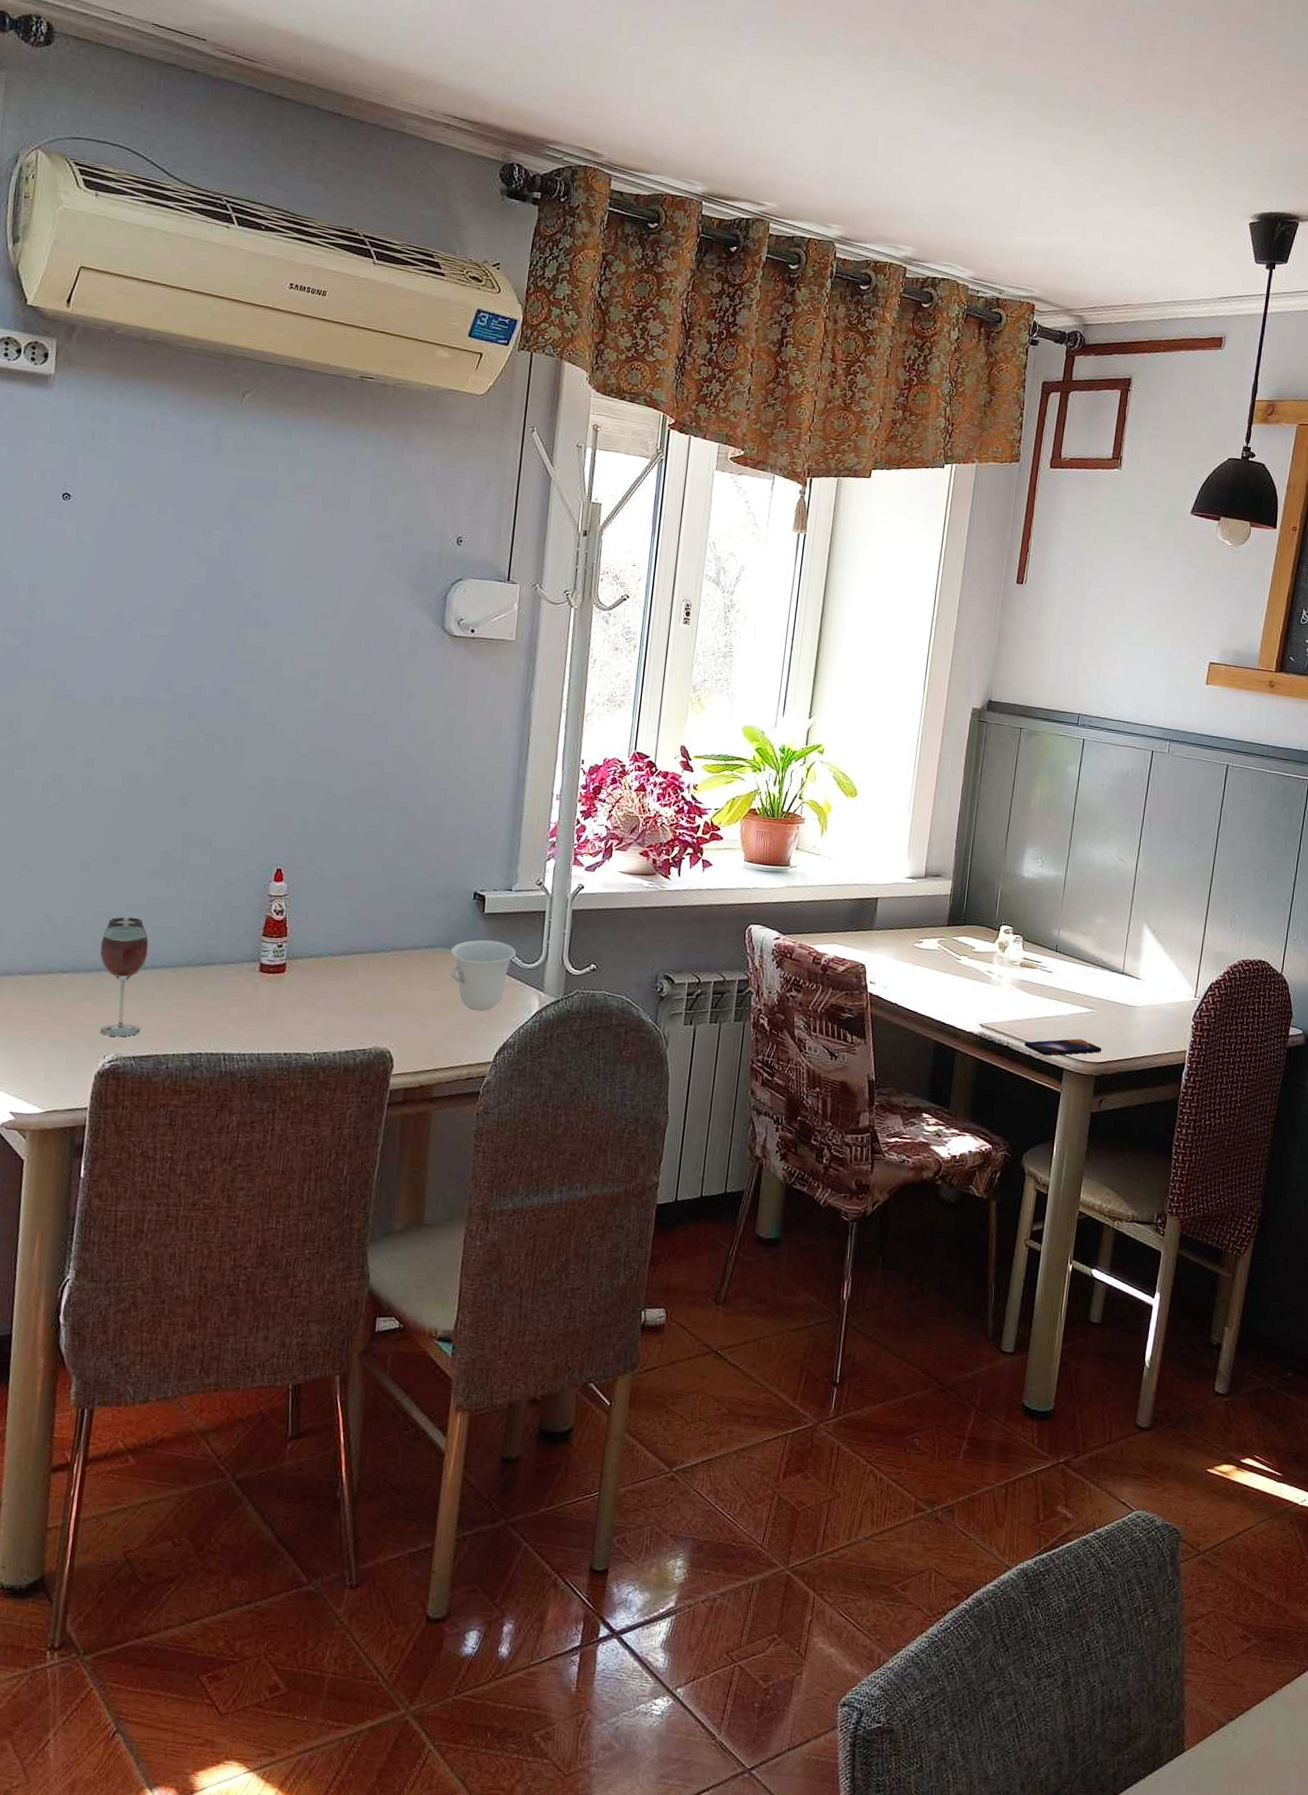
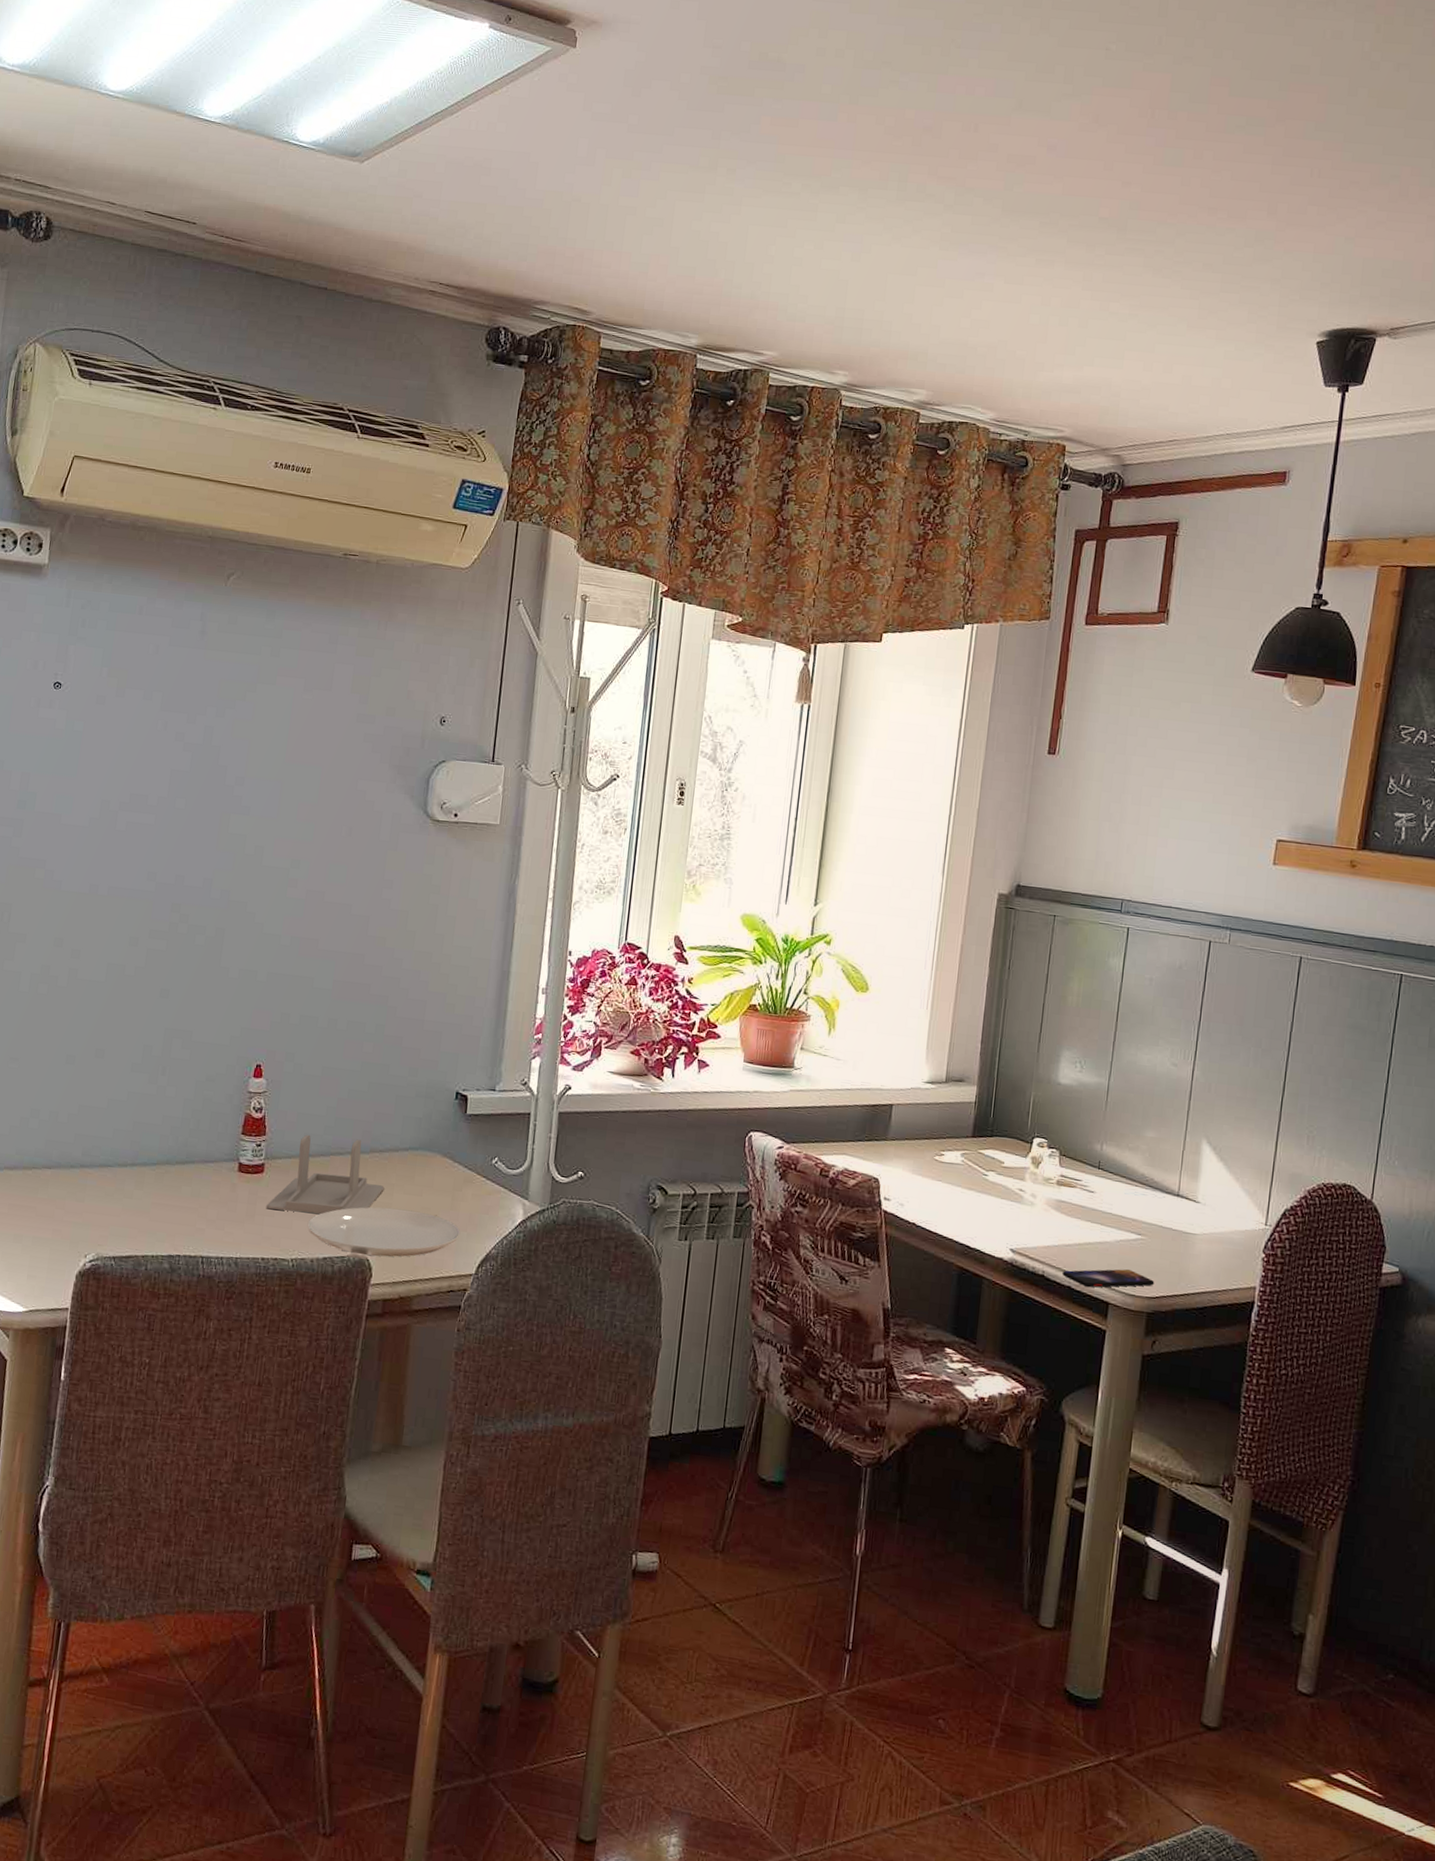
wineglass: present [100,917,149,1037] -> none [82,1112,130,1236]
napkin holder: none [288,935,405,1010] -> present [266,1134,385,1214]
plate: none [329,1002,479,1049] -> present [307,1207,461,1257]
cup: present [450,939,517,1012] -> none [430,1142,500,1220]

